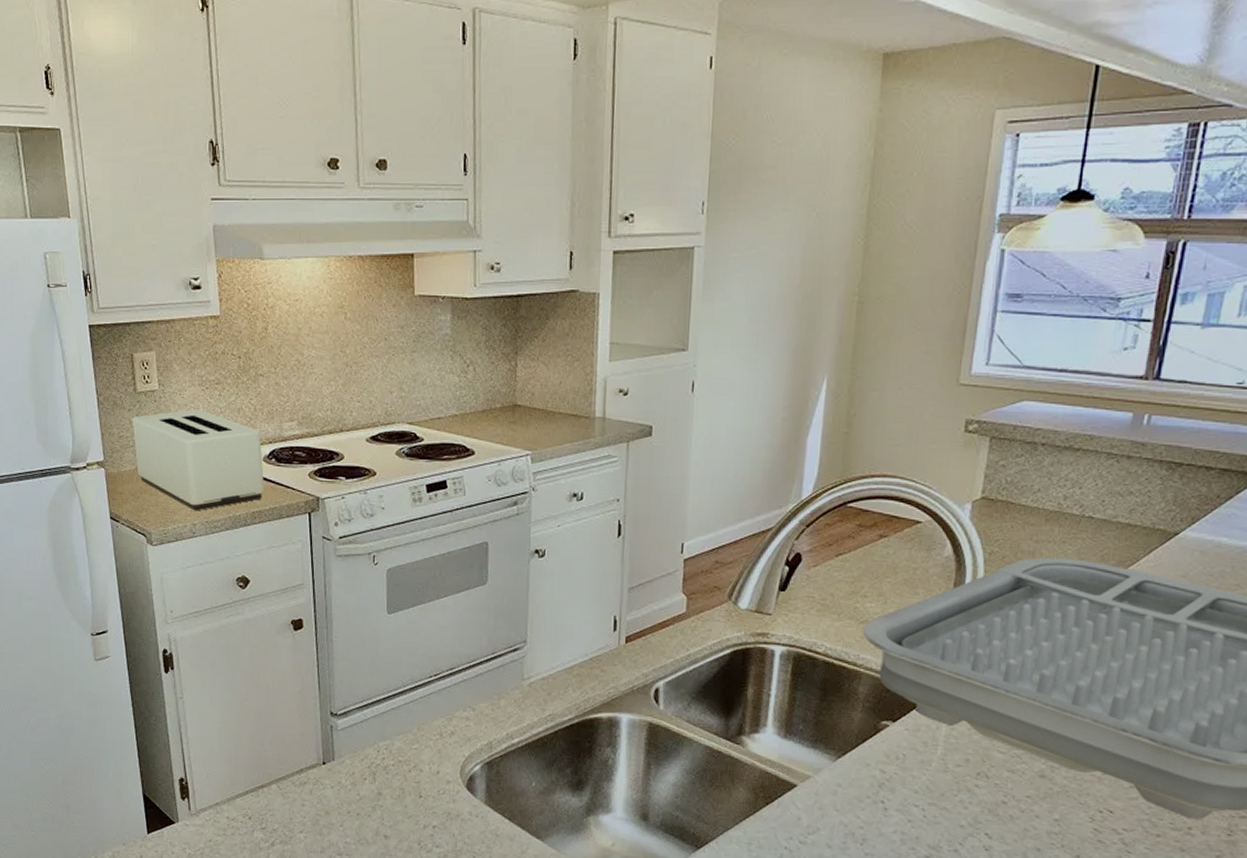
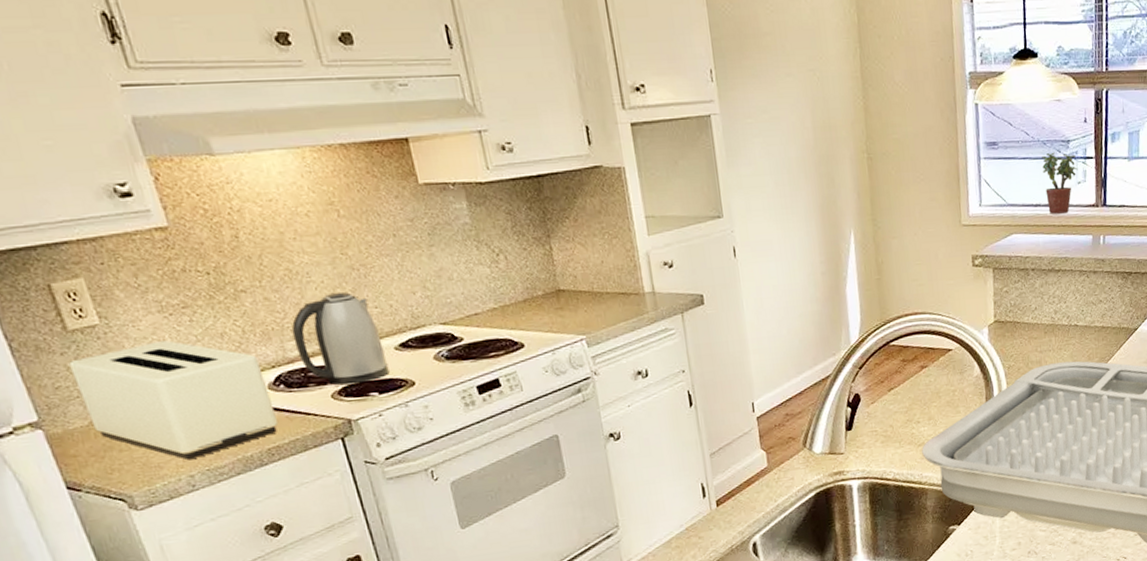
kettle: none [290,384,358,467] -> present [291,292,390,386]
potted plant: none [1076,310,1127,384] -> present [1042,152,1078,215]

